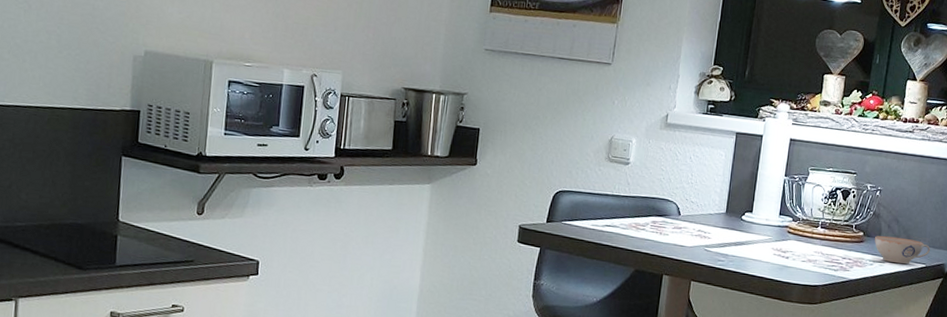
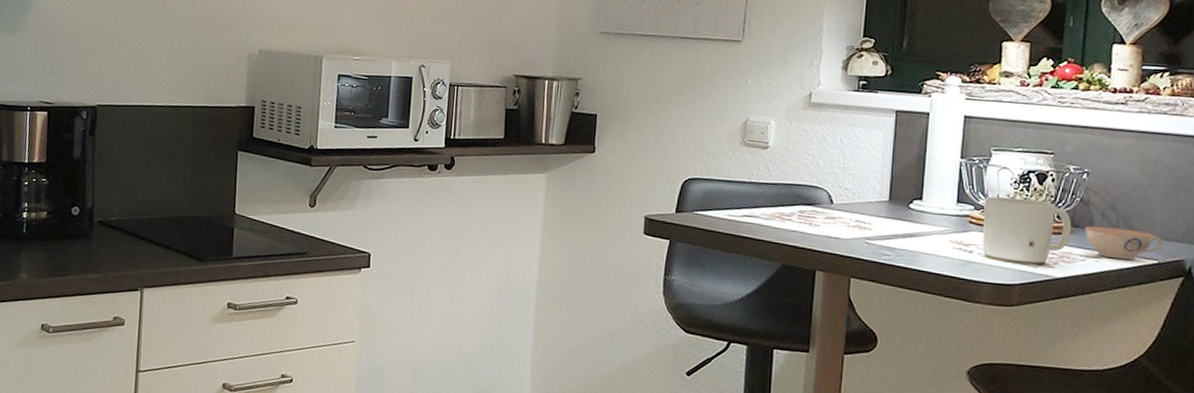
mug: none [796,210,866,269] -> present [983,196,1072,265]

